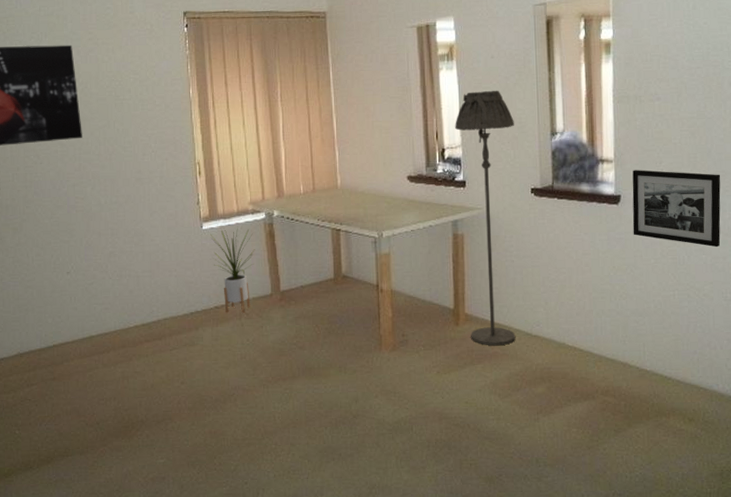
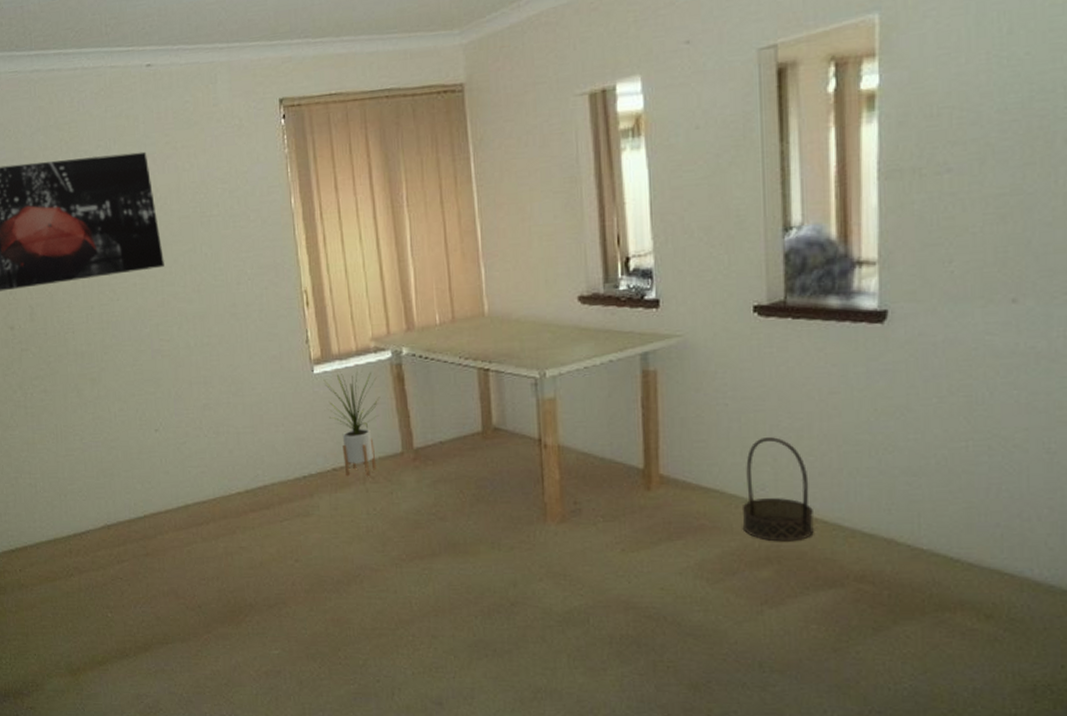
floor lamp: present [455,90,516,346] -> none [644,173,731,517]
basket: none [523,286,574,365] -> present [741,437,814,542]
picture frame: present [632,170,721,248] -> none [905,273,1046,379]

